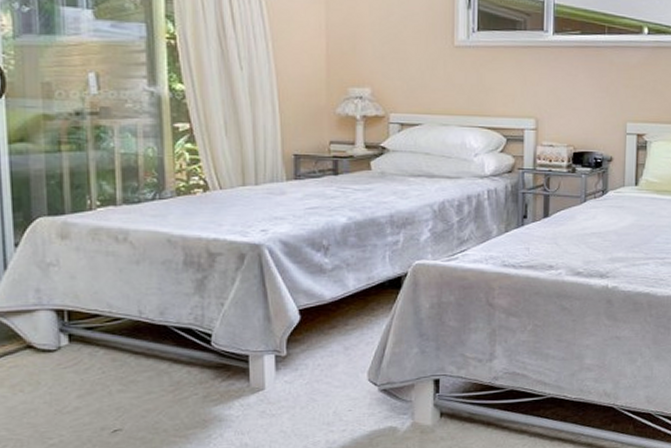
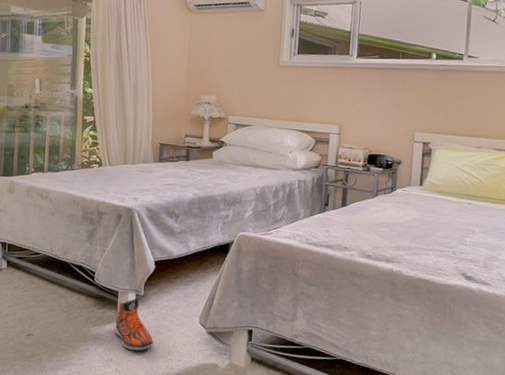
sneaker: none [247,360,305,428] -> present [114,298,153,351]

